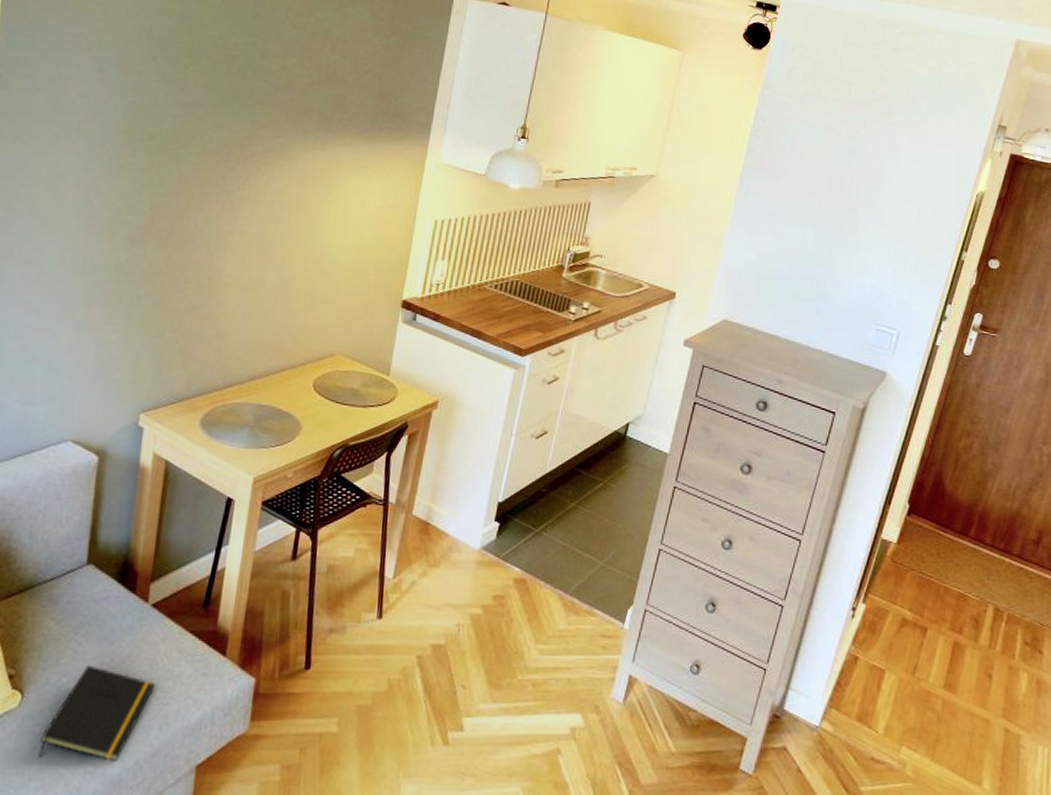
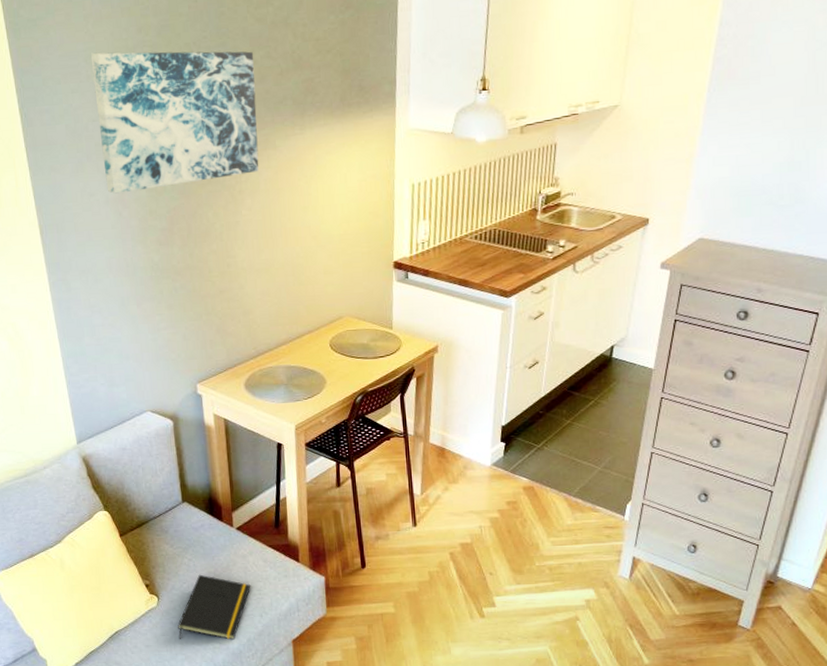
wall art: none [81,25,285,181] -> present [90,51,259,194]

